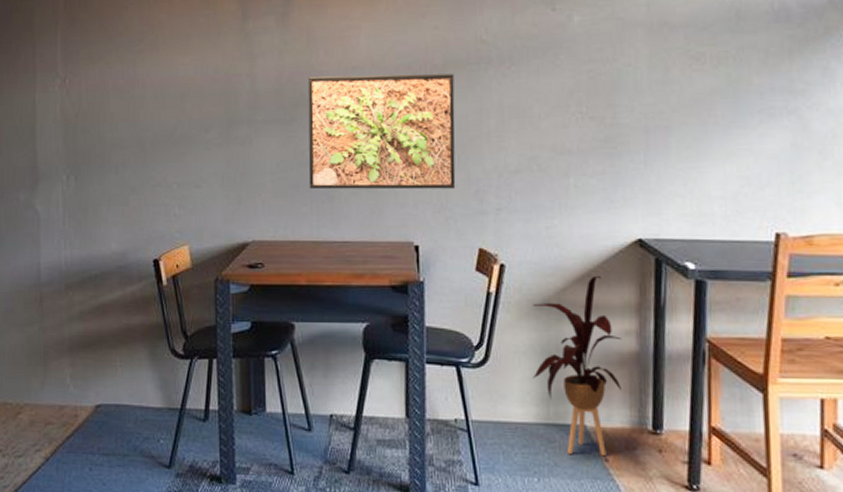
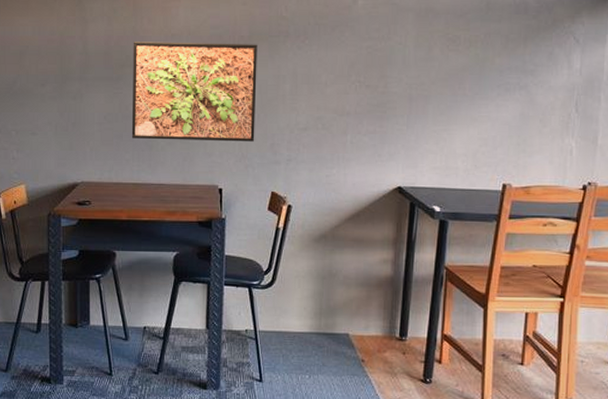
house plant: present [532,275,622,457] -> none [309,215,381,358]

